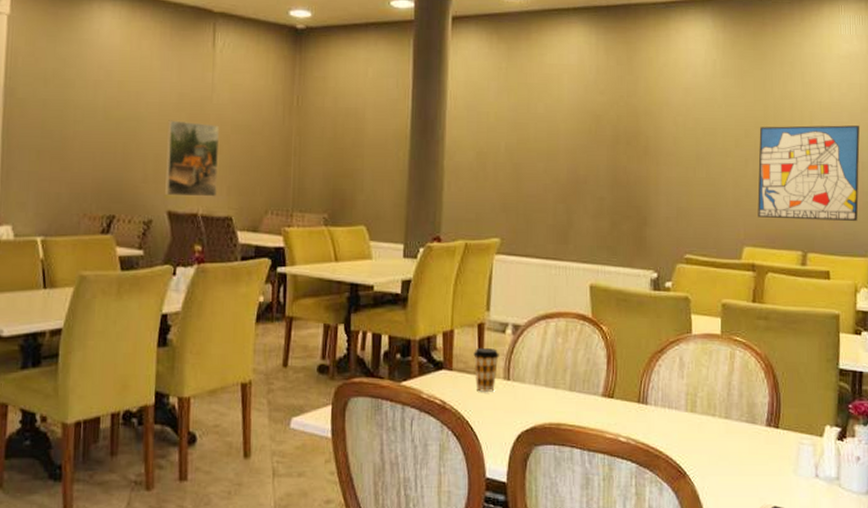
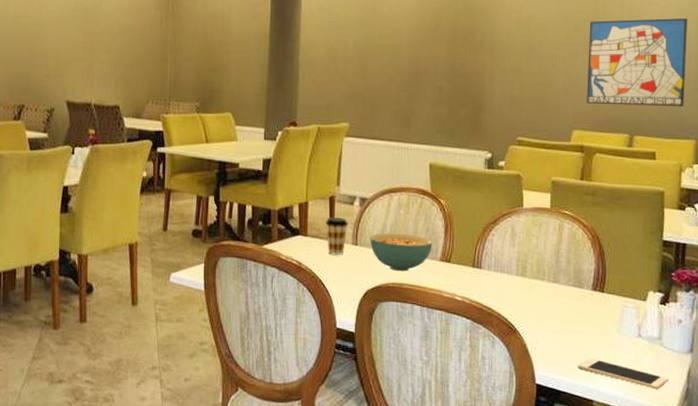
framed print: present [165,120,219,197] -> none [64,25,107,89]
cereal bowl: none [523,365,594,410] -> present [369,233,432,272]

